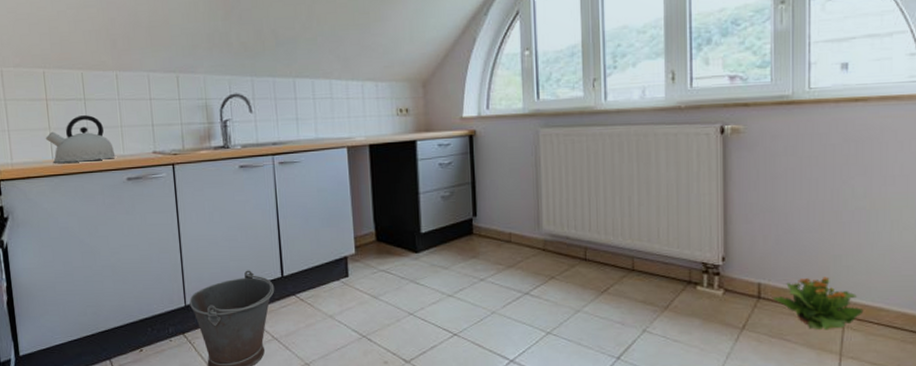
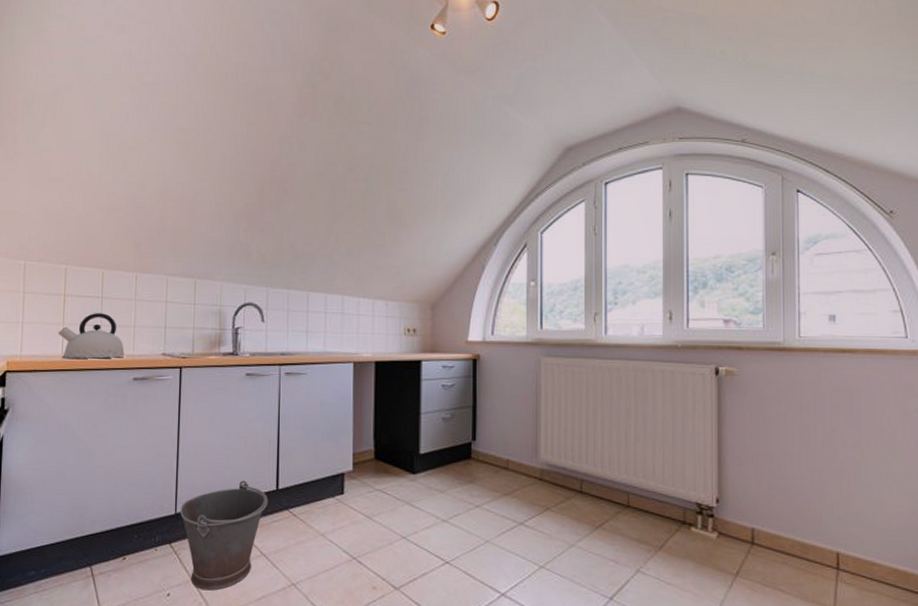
potted flower: present [773,277,864,331] -> none [766,526,856,583]

